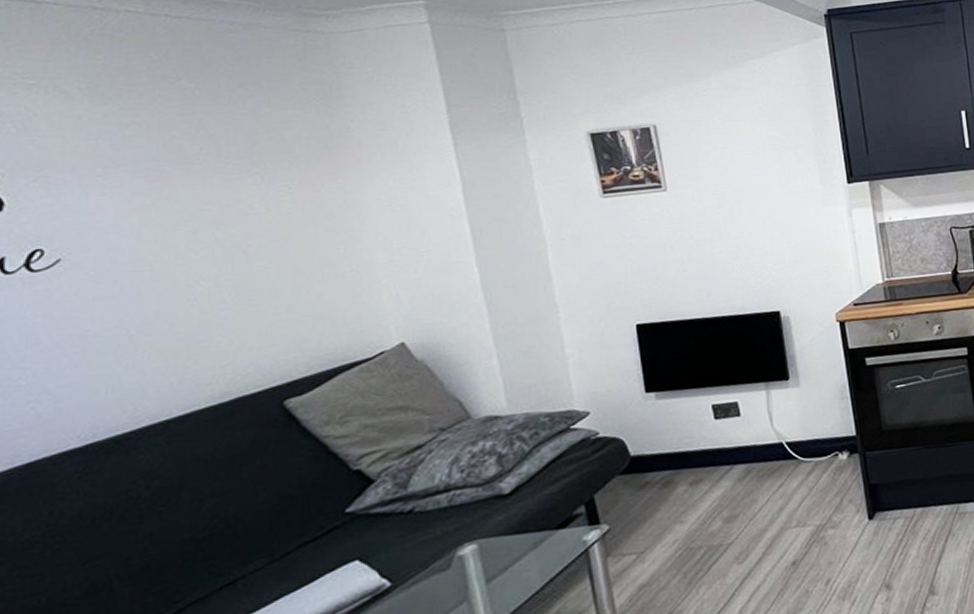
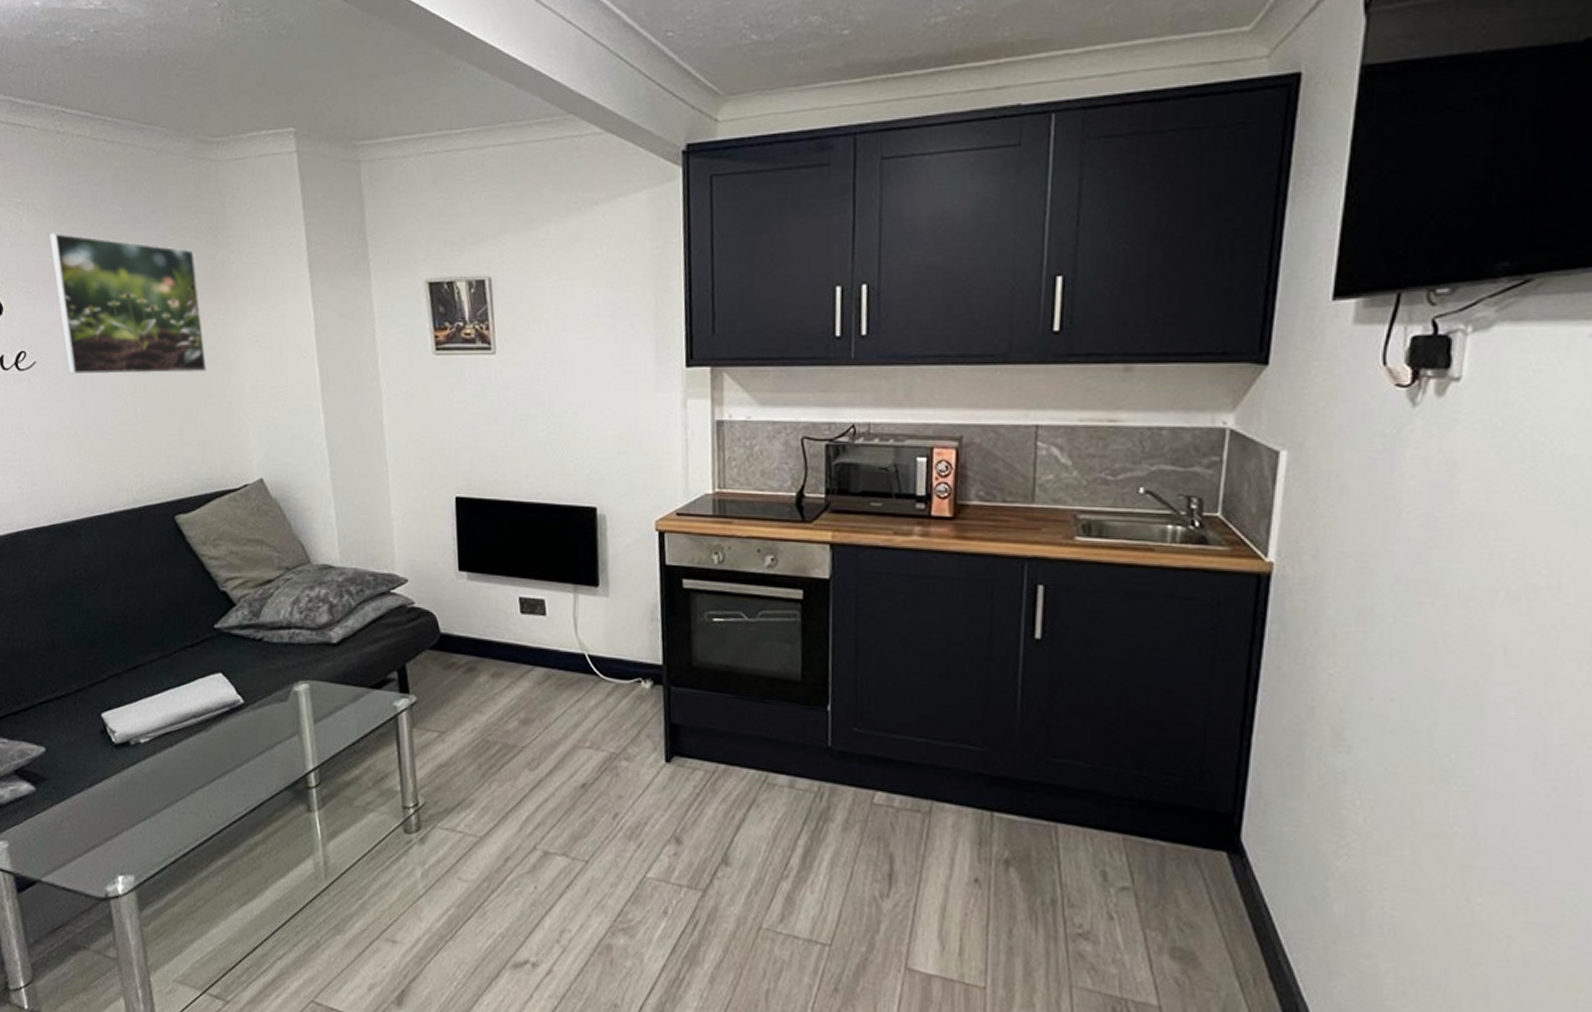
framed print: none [82,114,322,268] -> present [49,233,207,375]

